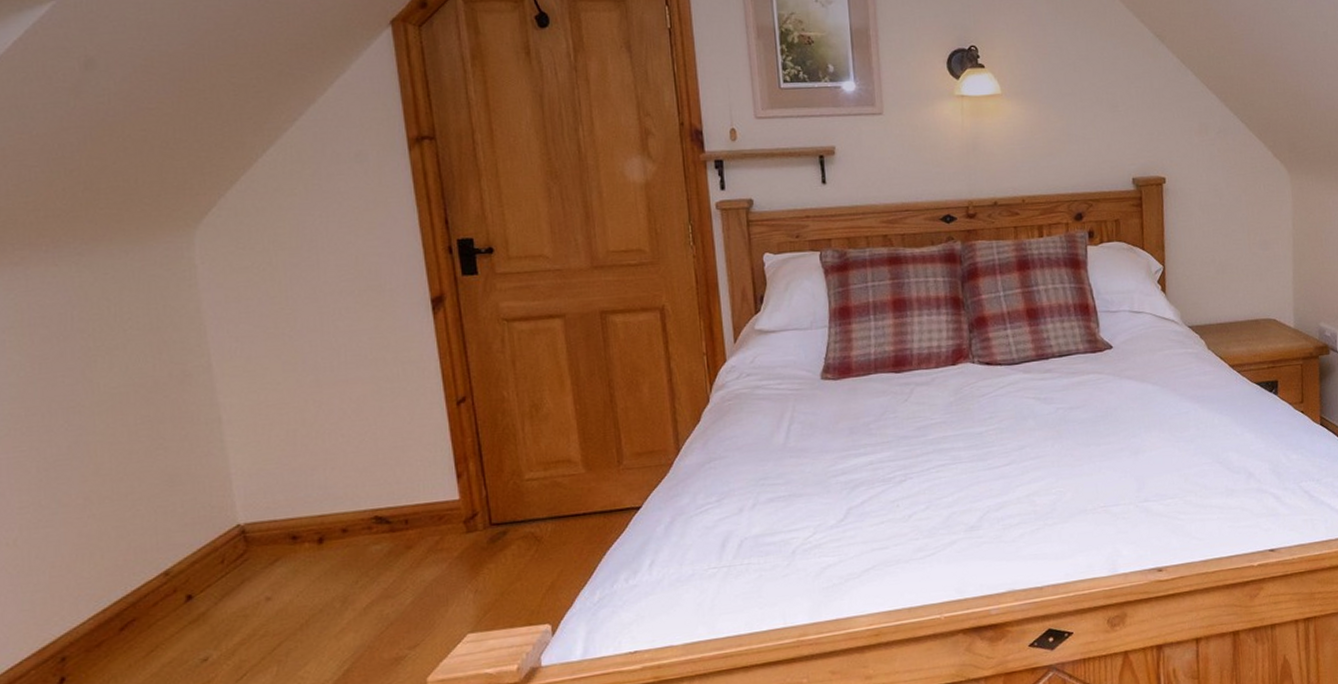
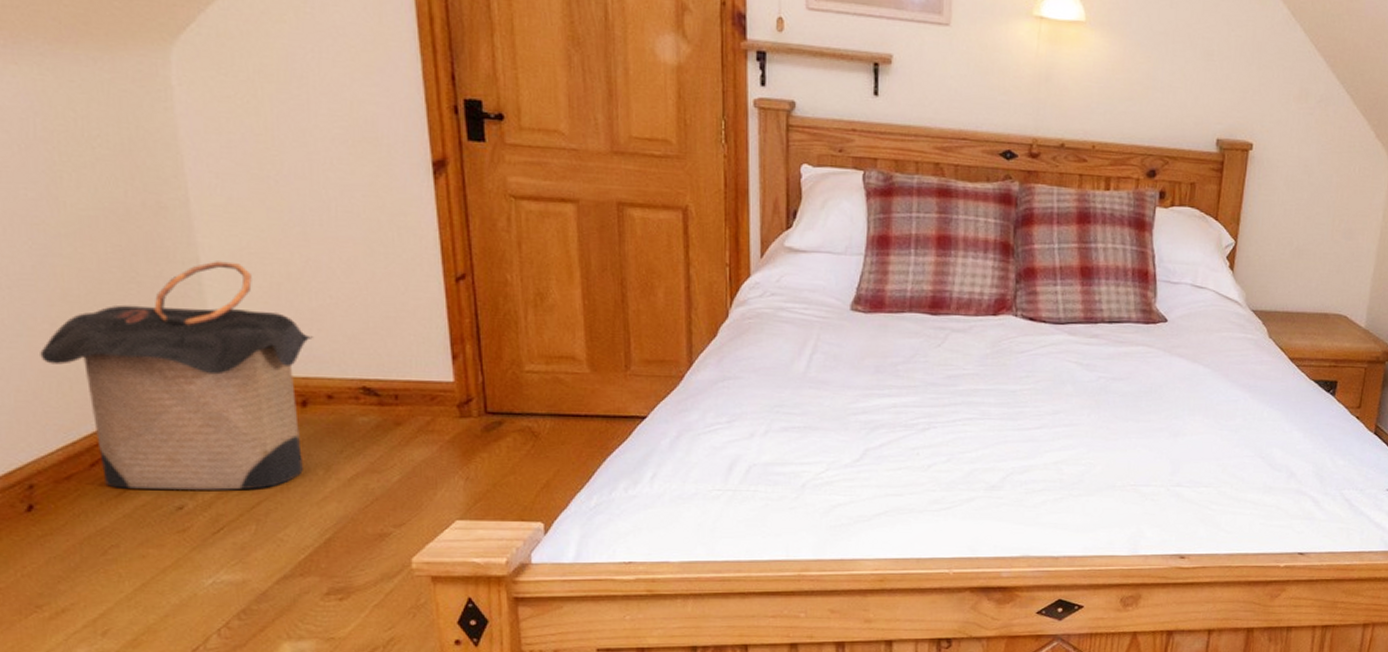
laundry hamper: none [74,416,329,649] -> present [40,261,314,490]

